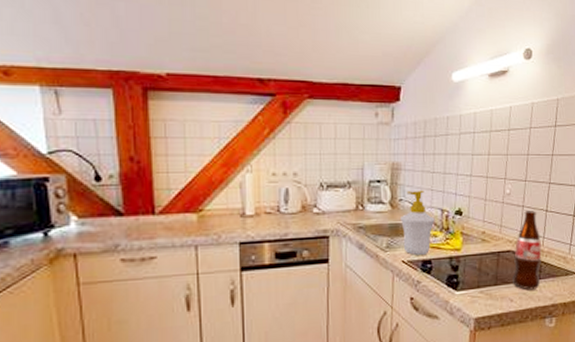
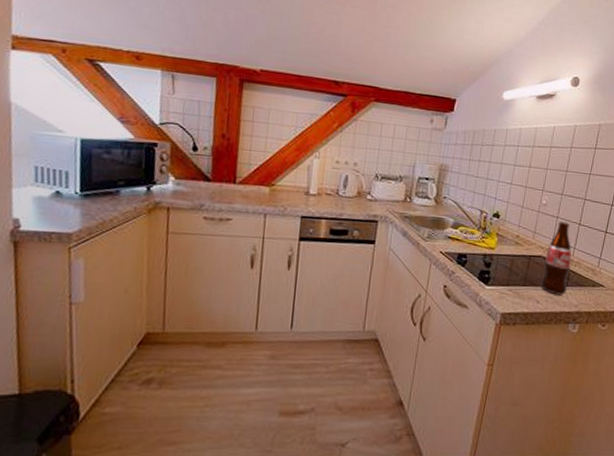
soap bottle: present [401,190,435,255] -> none [442,190,474,249]

